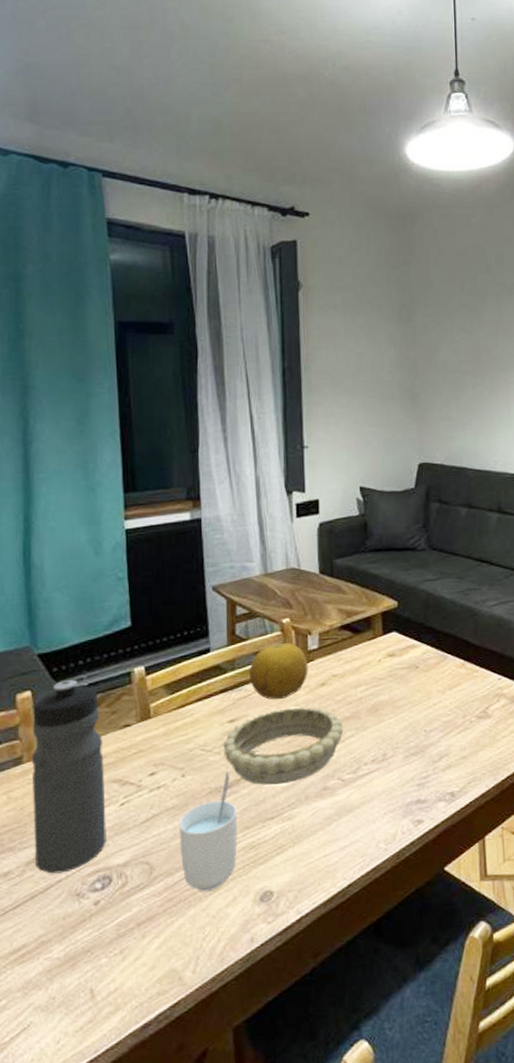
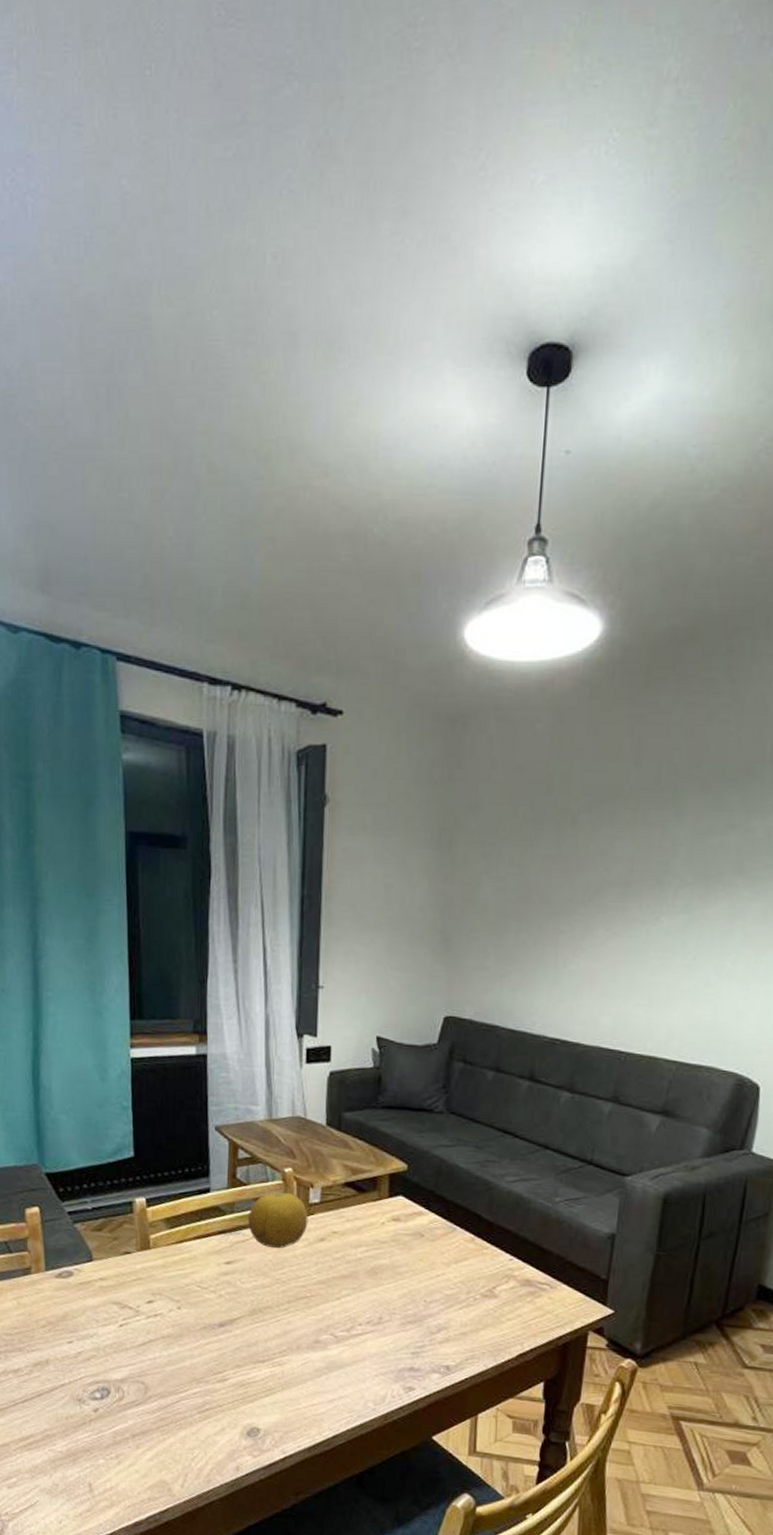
water bottle: present [31,680,107,874] -> none [39,1202,106,1379]
cup: present [179,771,237,892] -> none [173,1310,229,1418]
decorative bowl: present [223,706,344,786] -> none [219,1257,340,1332]

